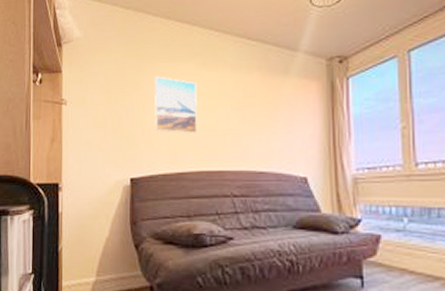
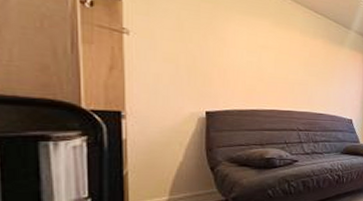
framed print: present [154,76,197,134] -> none [231,25,271,80]

